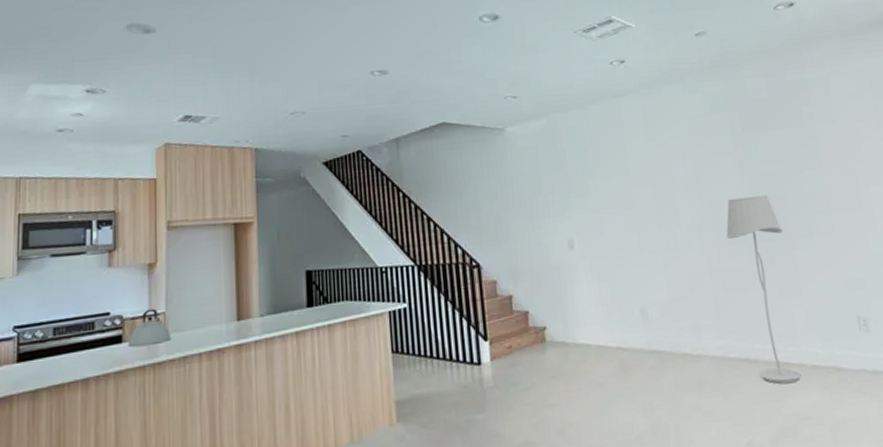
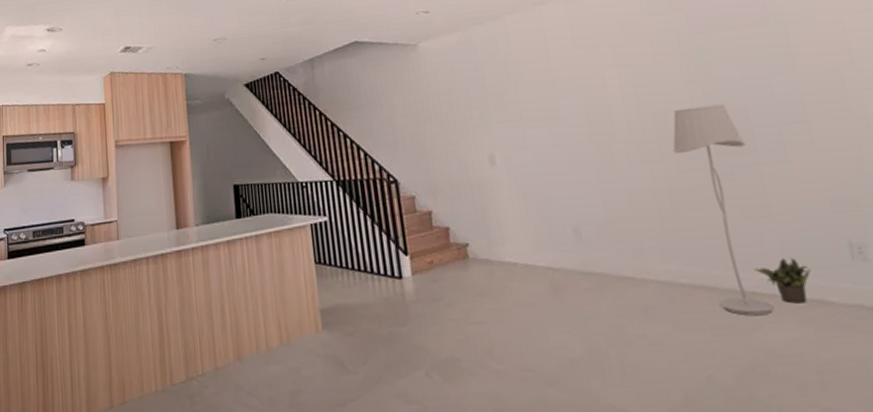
kettle: present [128,308,170,348] -> none [89,216,123,250]
potted plant: none [786,330,830,371] -> present [753,257,812,304]

